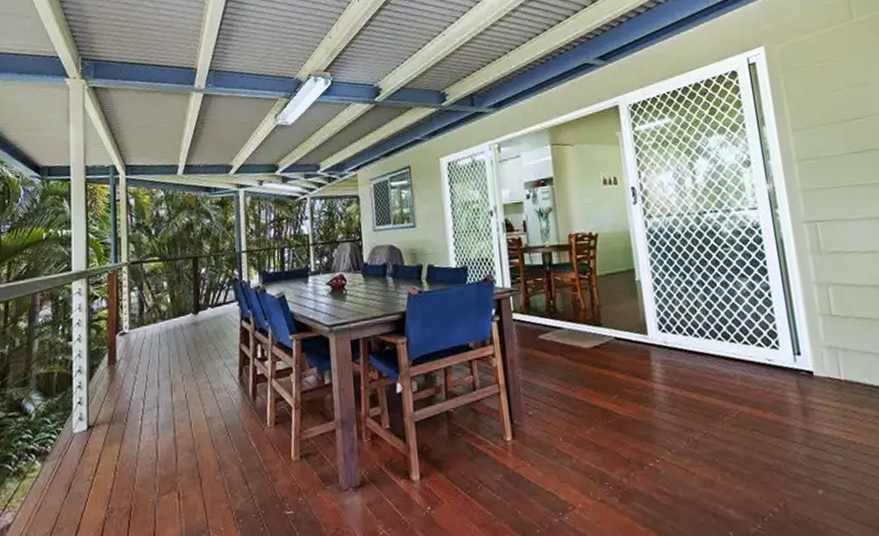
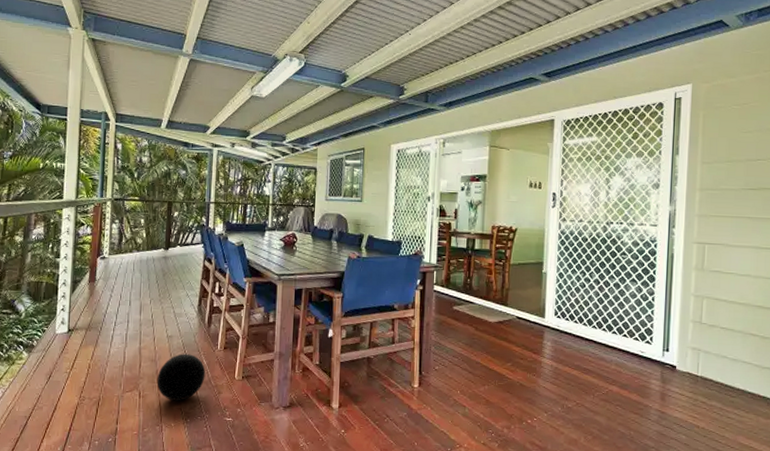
ball: none [198,436,256,498] -> present [156,354,206,401]

